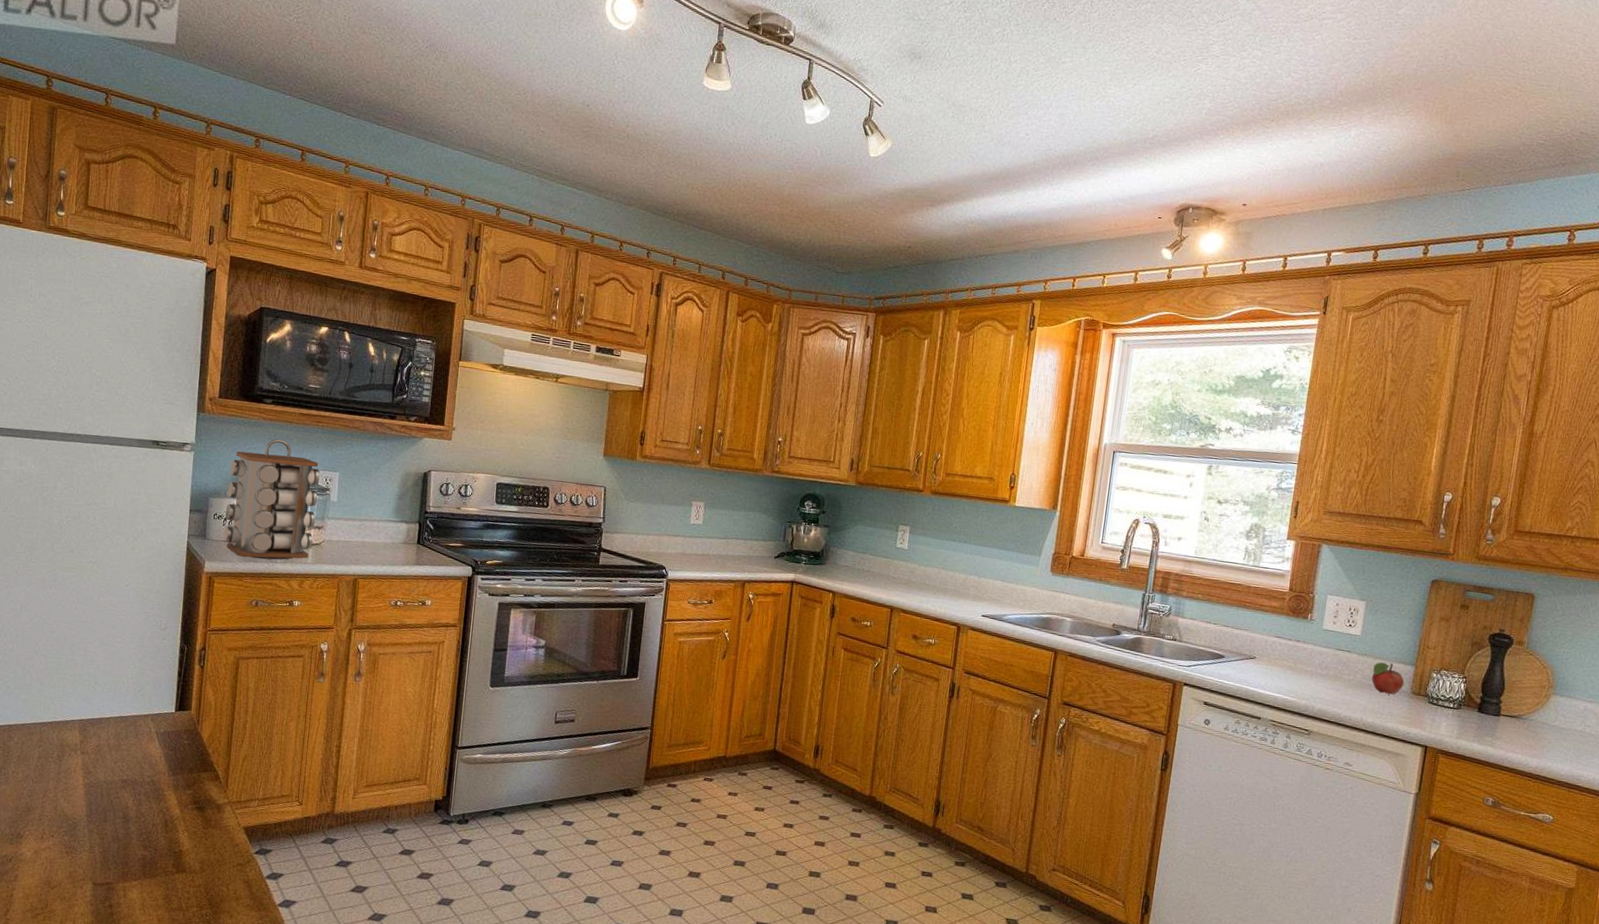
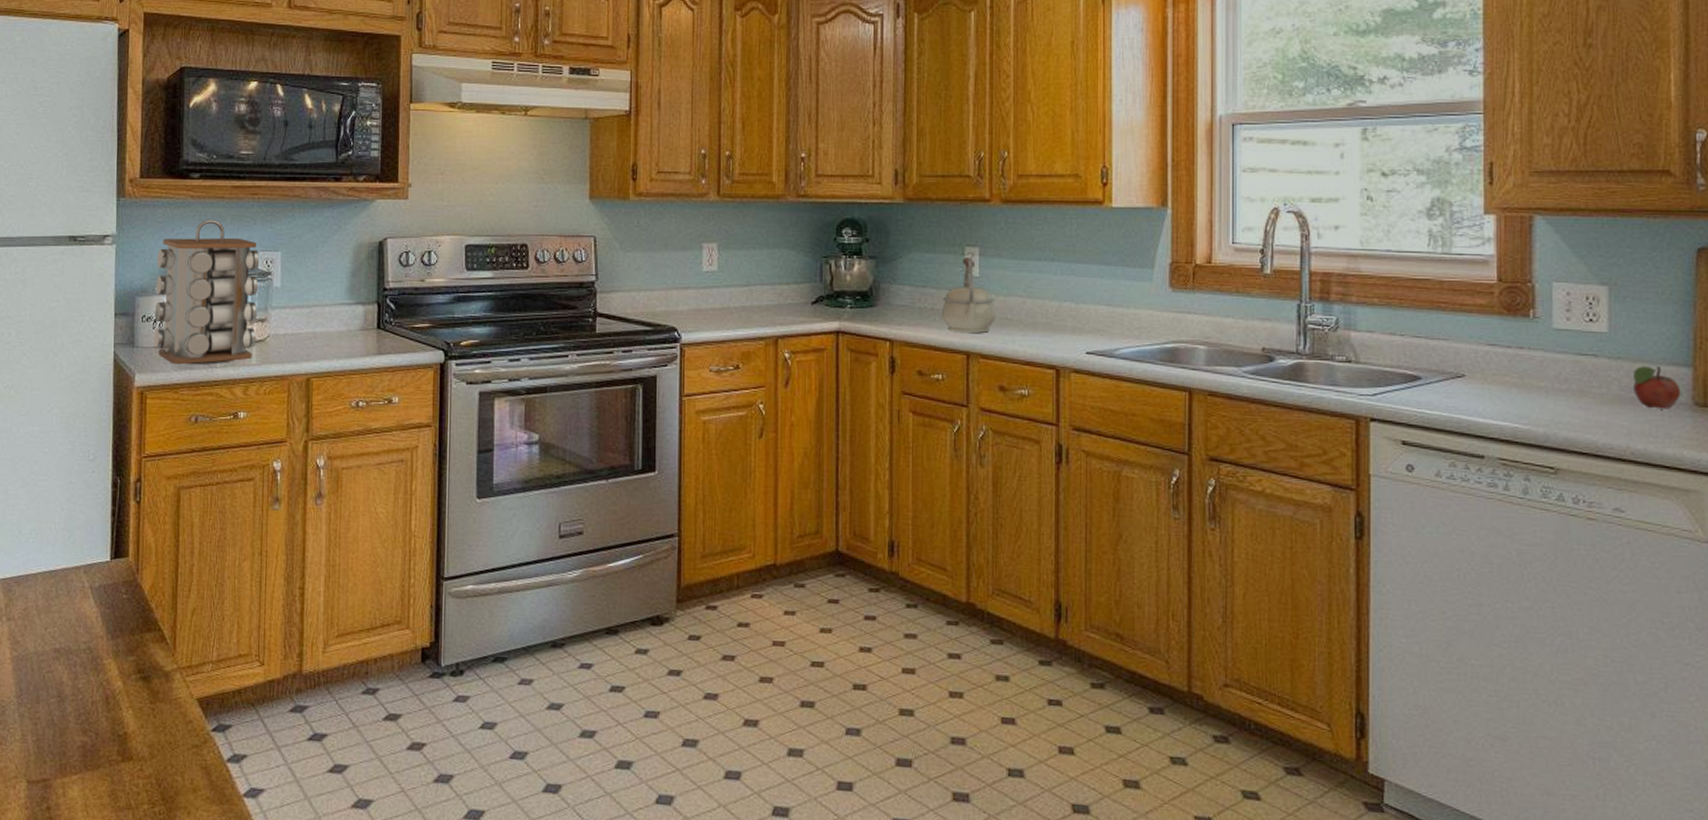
kettle: none [875,533,917,593] -> present [942,256,996,334]

